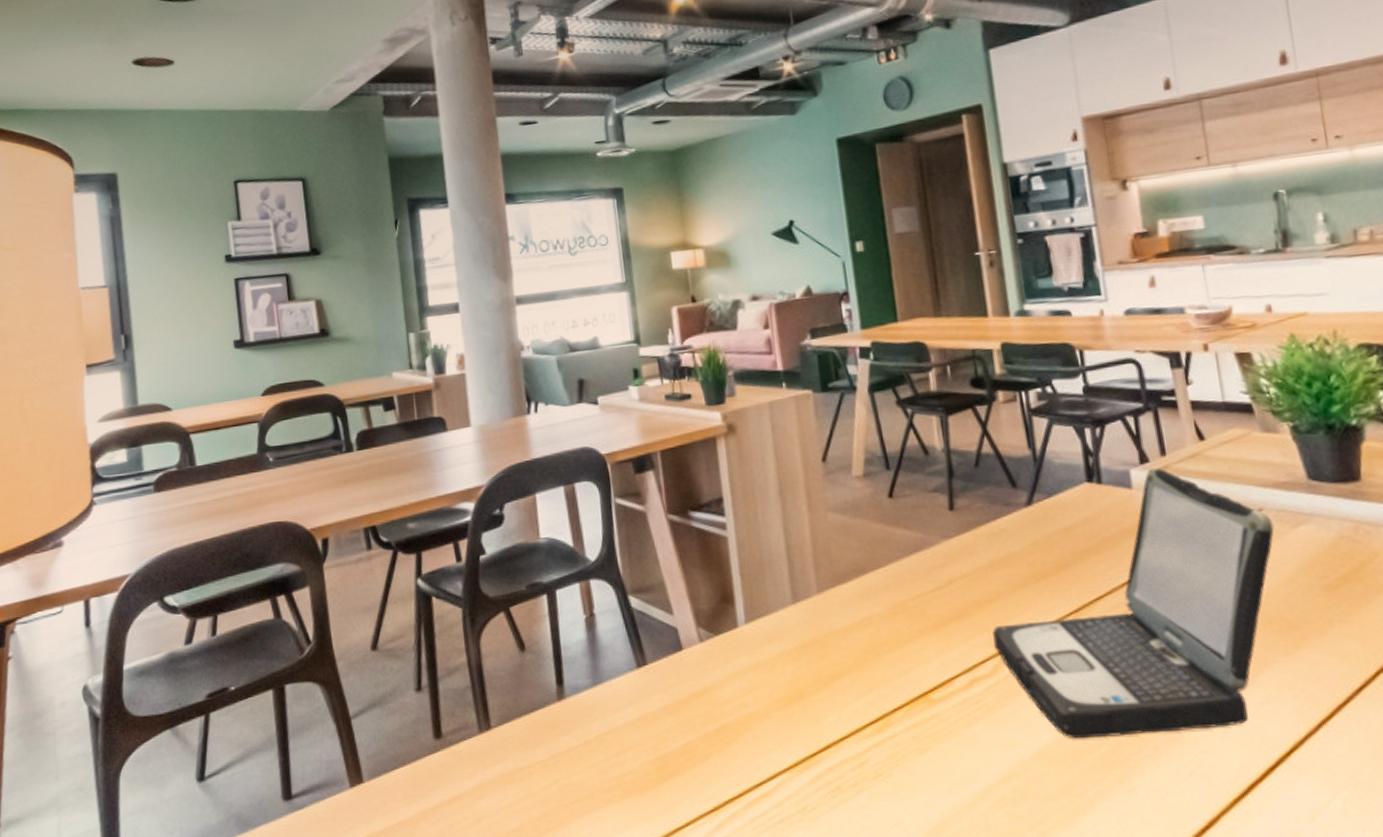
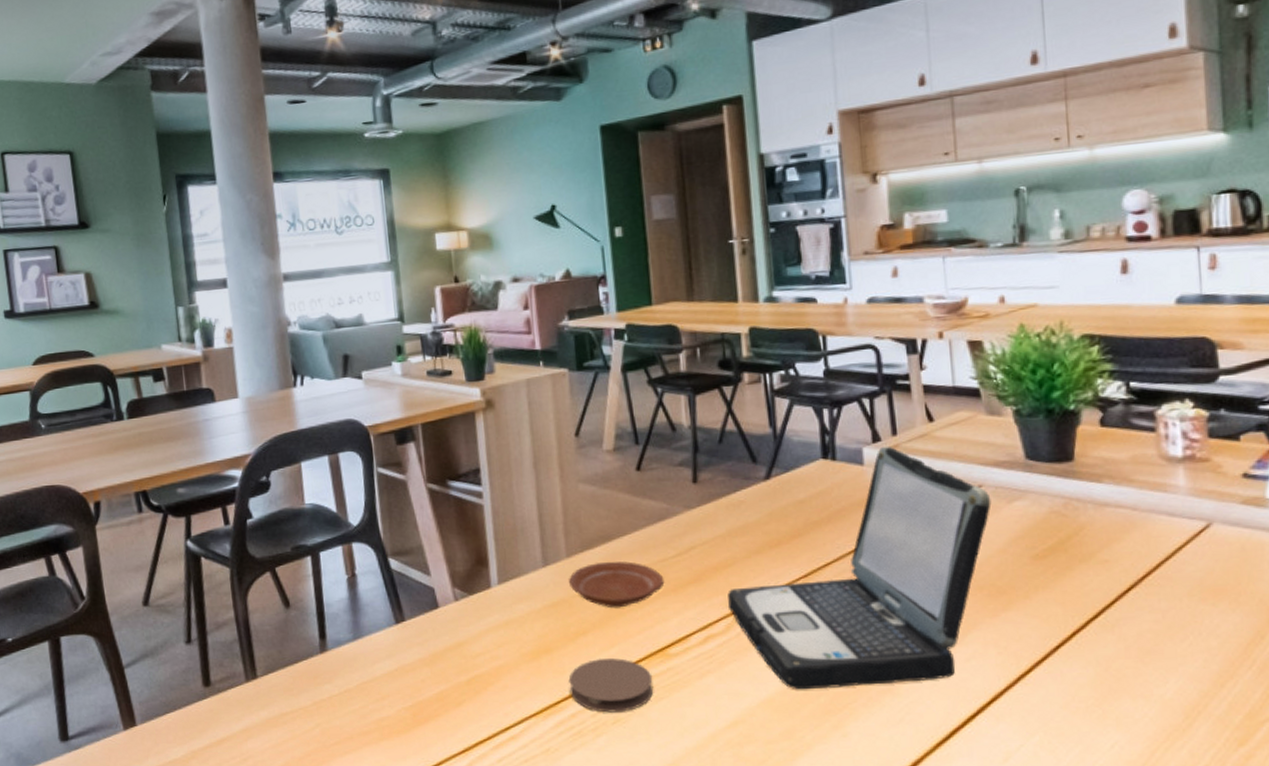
plate: none [821,597,924,649] -> present [569,561,665,608]
coaster: none [824,704,918,766] -> present [568,658,654,713]

